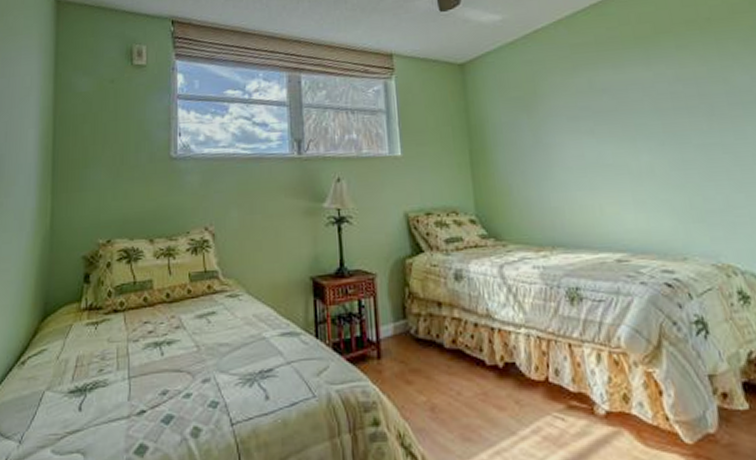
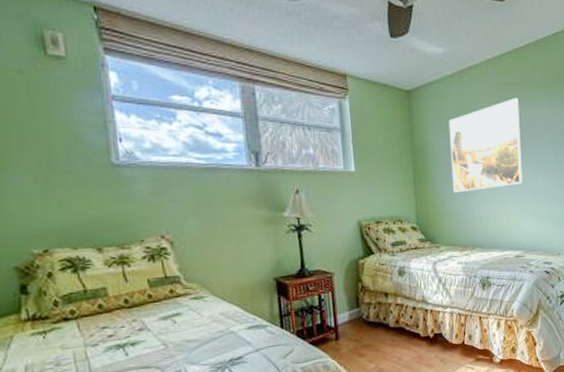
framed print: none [511,58,618,178] -> present [448,97,523,193]

